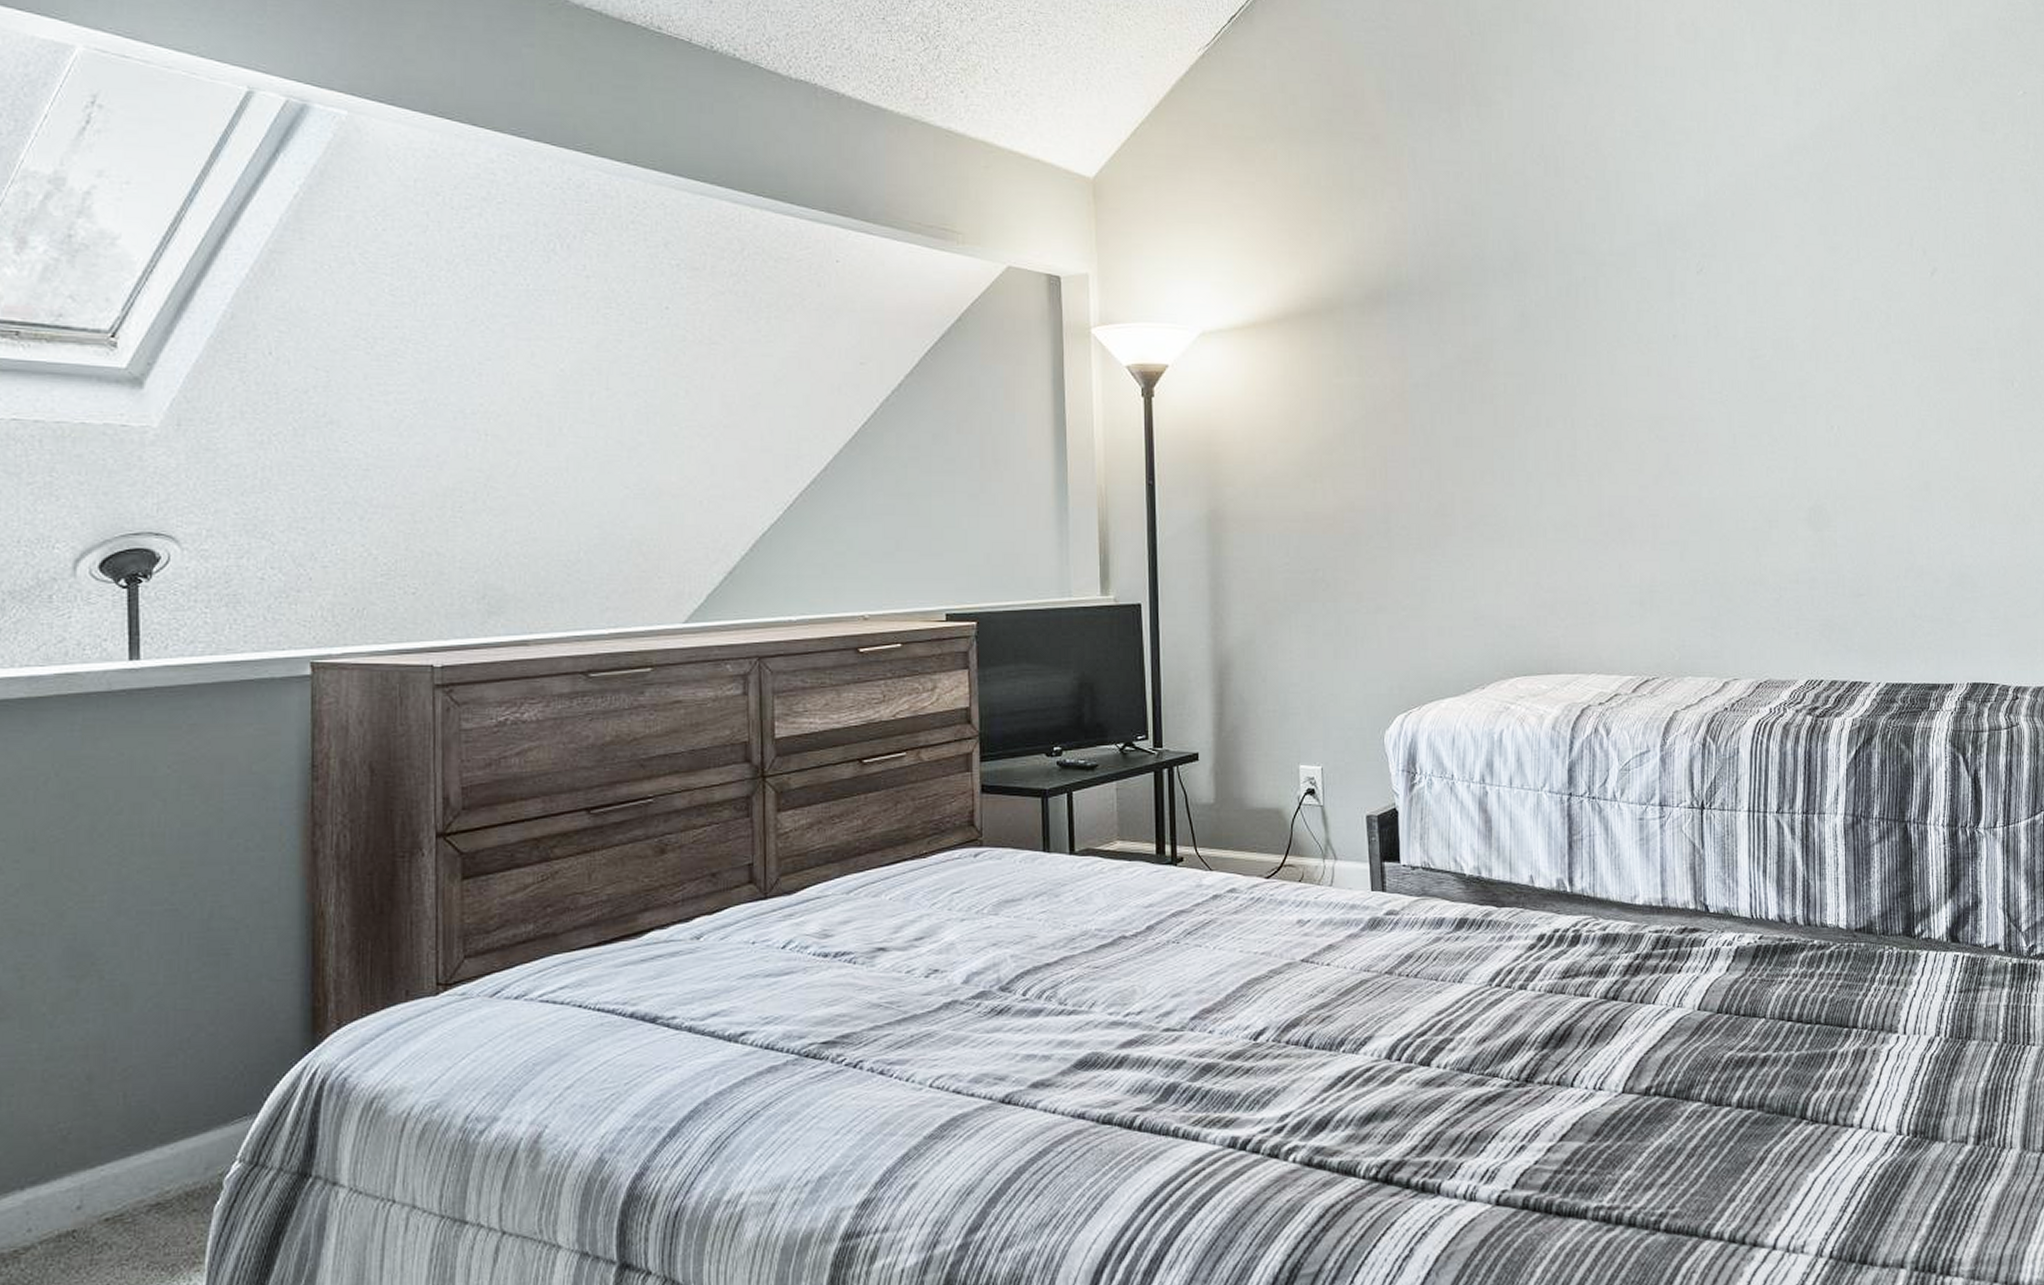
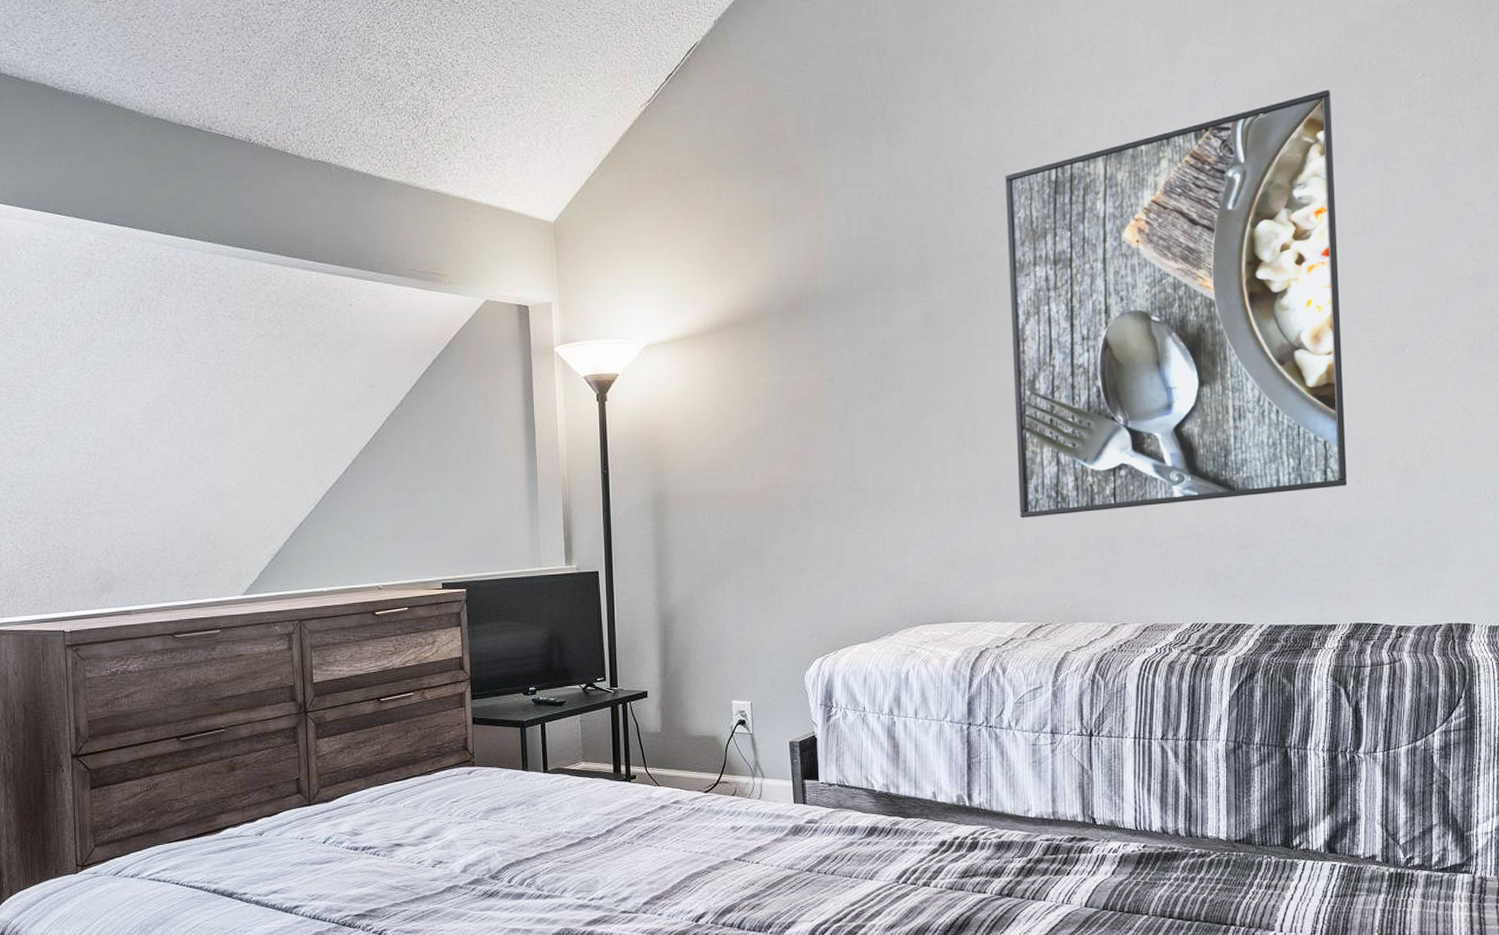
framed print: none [1605,99,1960,554] -> present [1005,89,1347,518]

